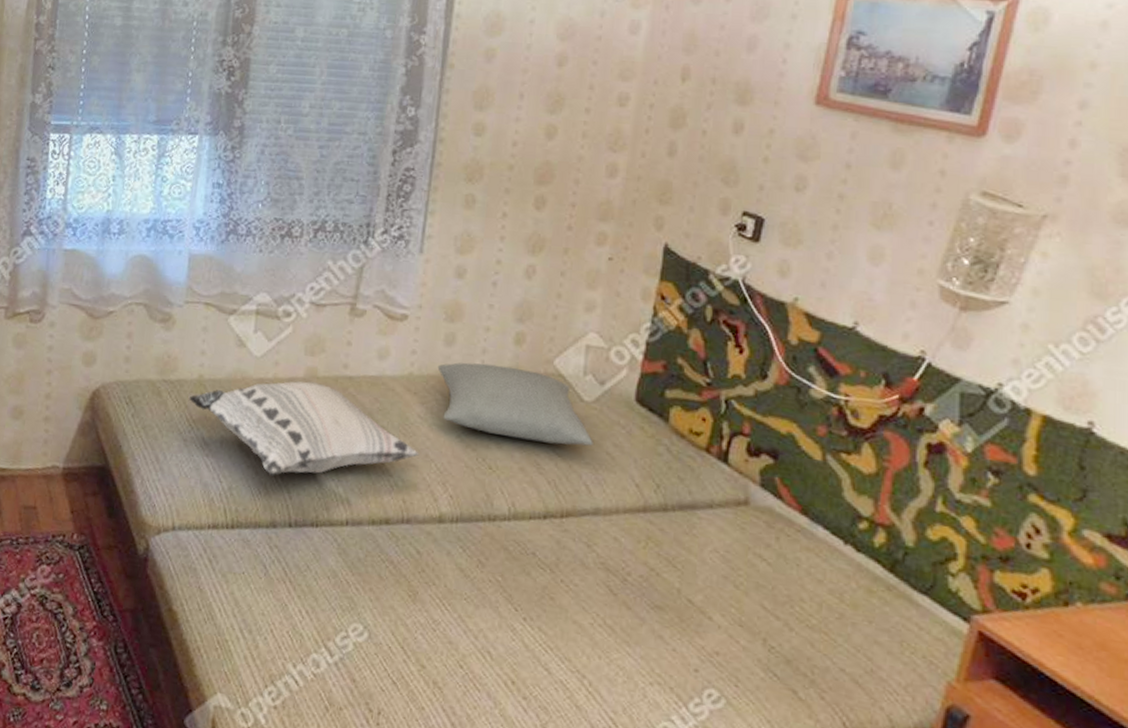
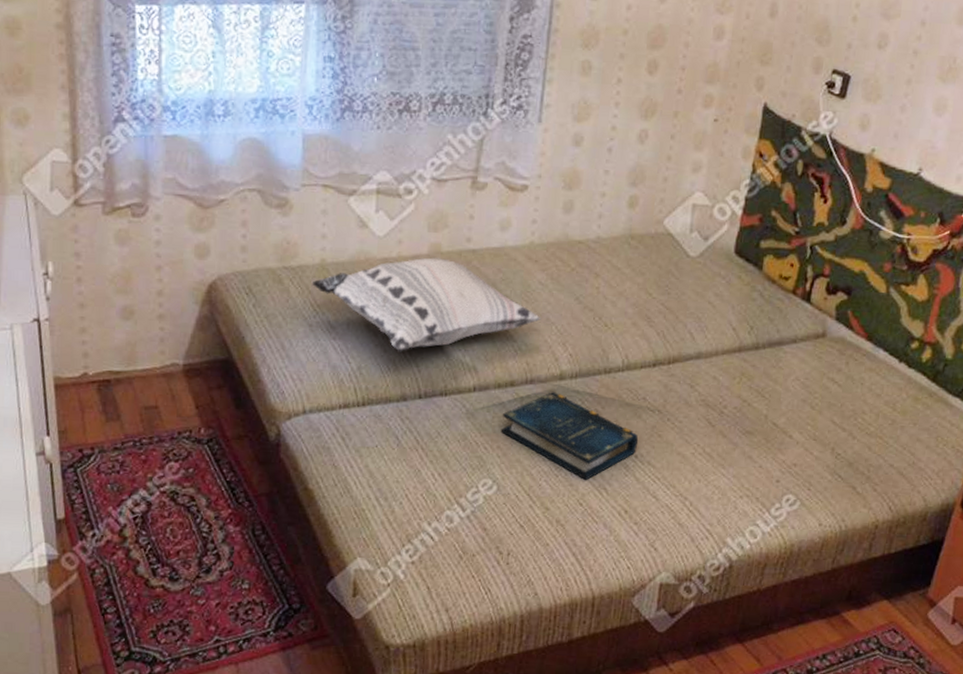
book: none [373,535,528,639] -> present [500,392,639,480]
pillow: present [437,362,593,446] -> none [557,227,697,299]

